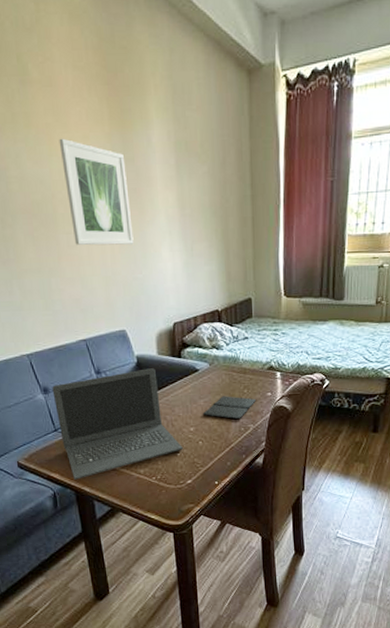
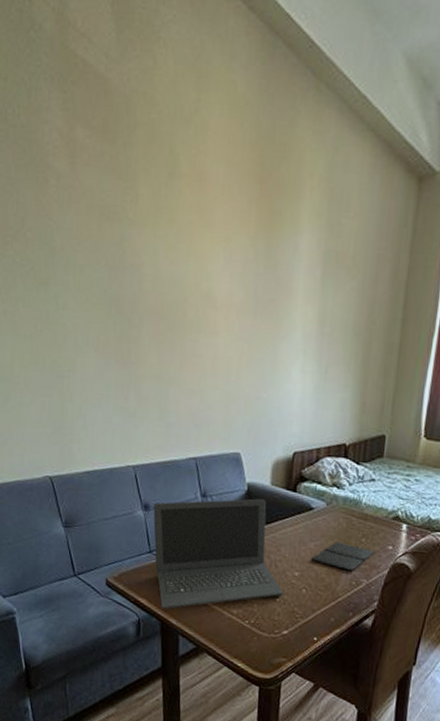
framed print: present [59,138,134,246] -> none [199,238,267,360]

